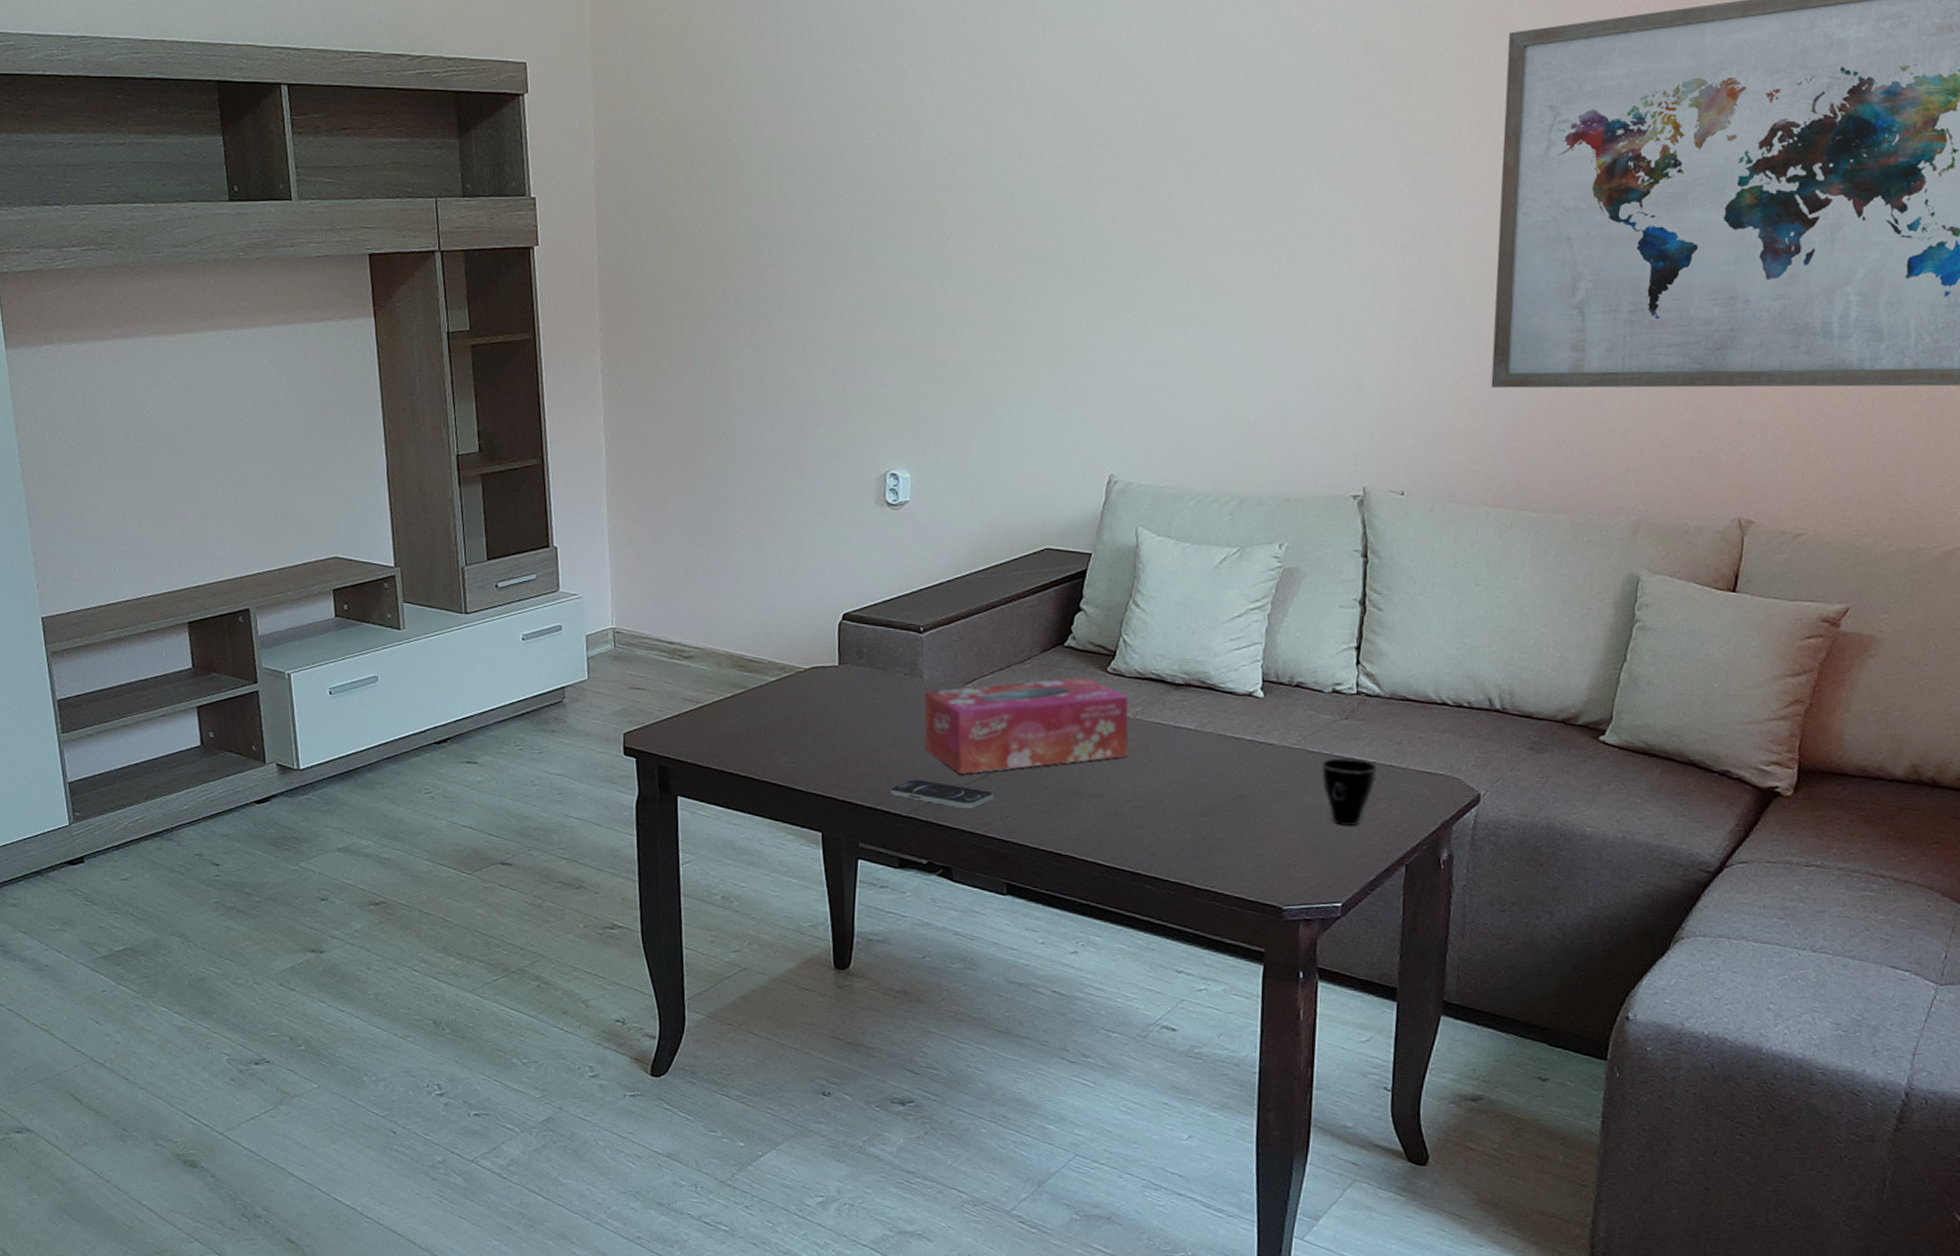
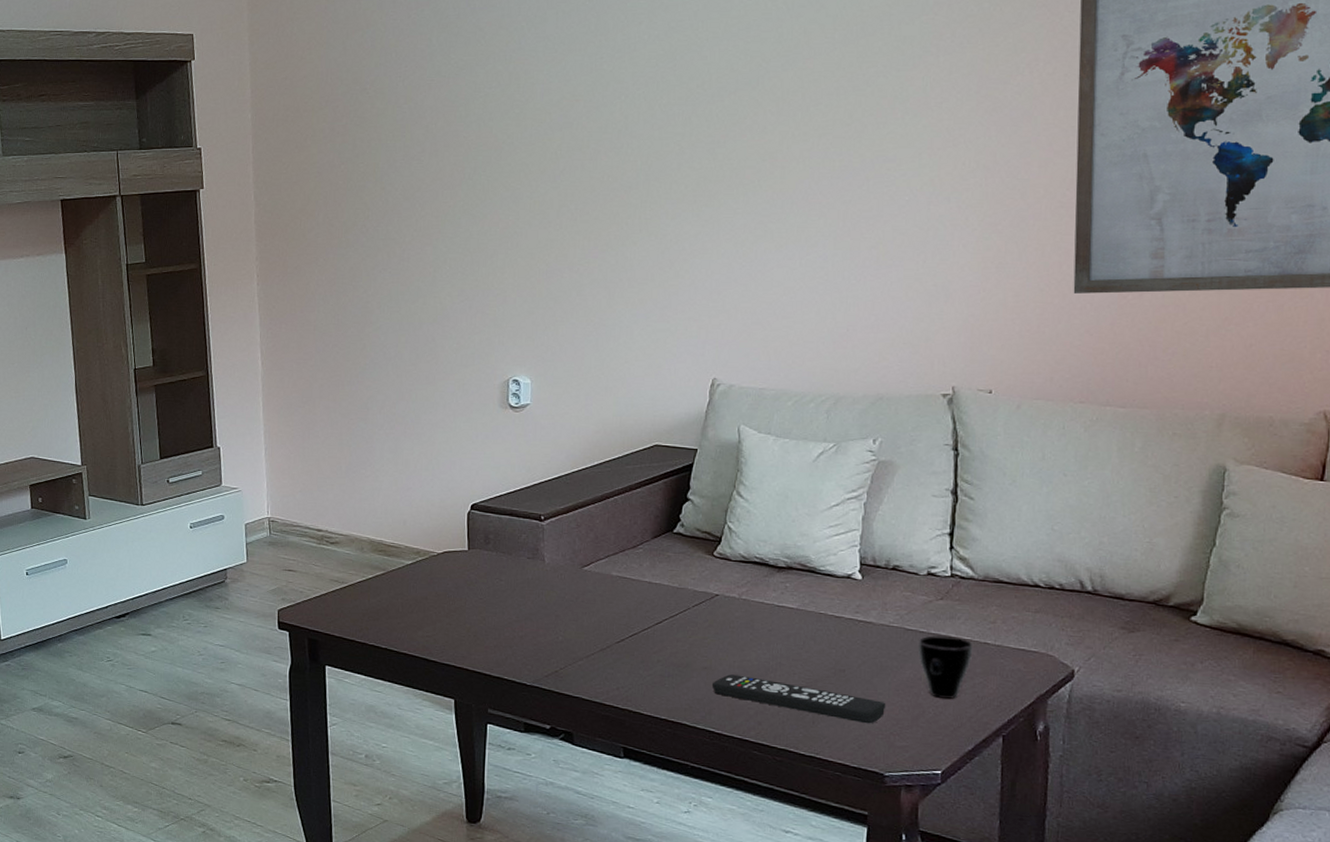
smartphone: present [890,779,995,808] -> none [516,652,611,679]
tissue box: present [924,677,1129,774] -> none [546,561,735,648]
remote control: none [1103,802,1286,854] -> present [713,674,886,724]

